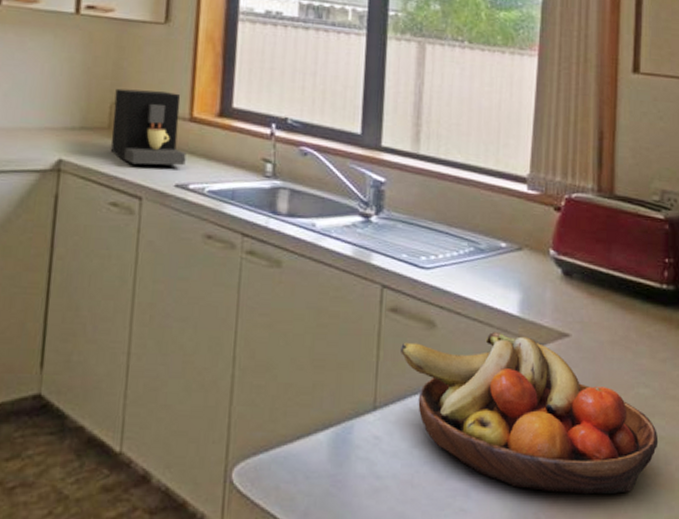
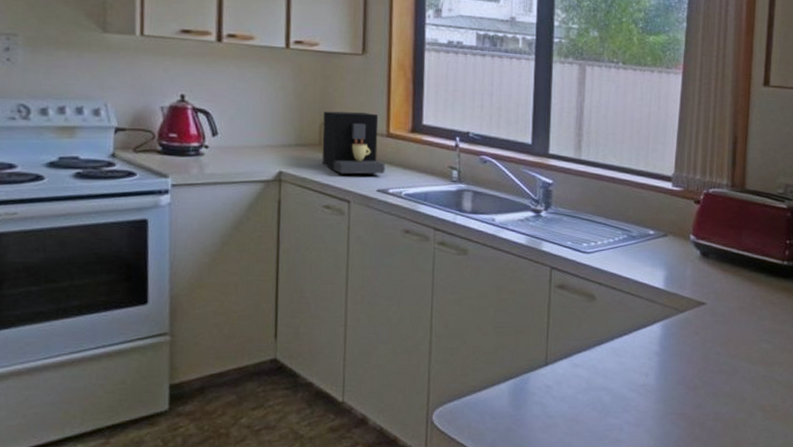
fruit bowl: present [401,331,659,495] -> none [567,301,777,427]

